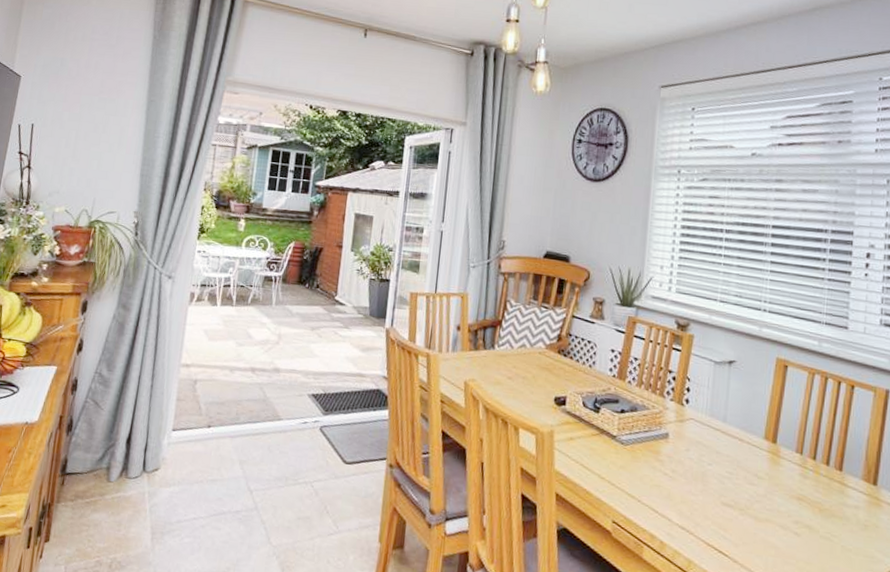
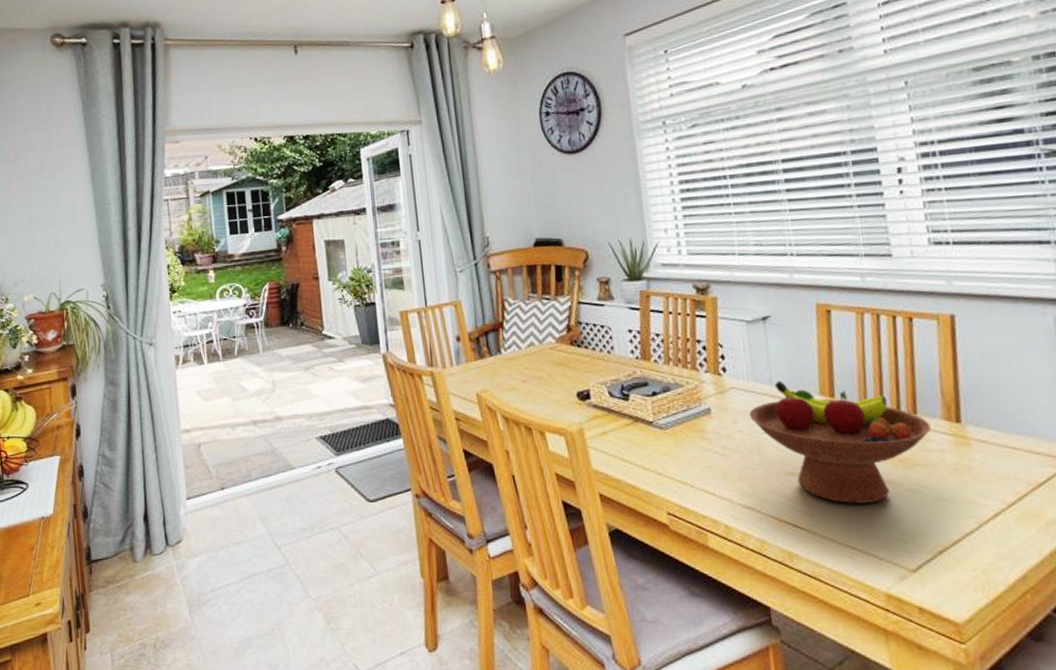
fruit bowl: none [700,419,852,544] -> present [749,380,931,504]

